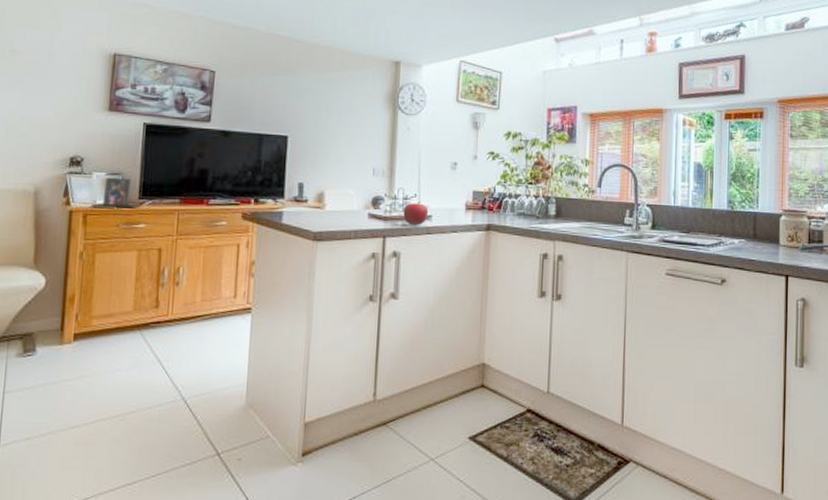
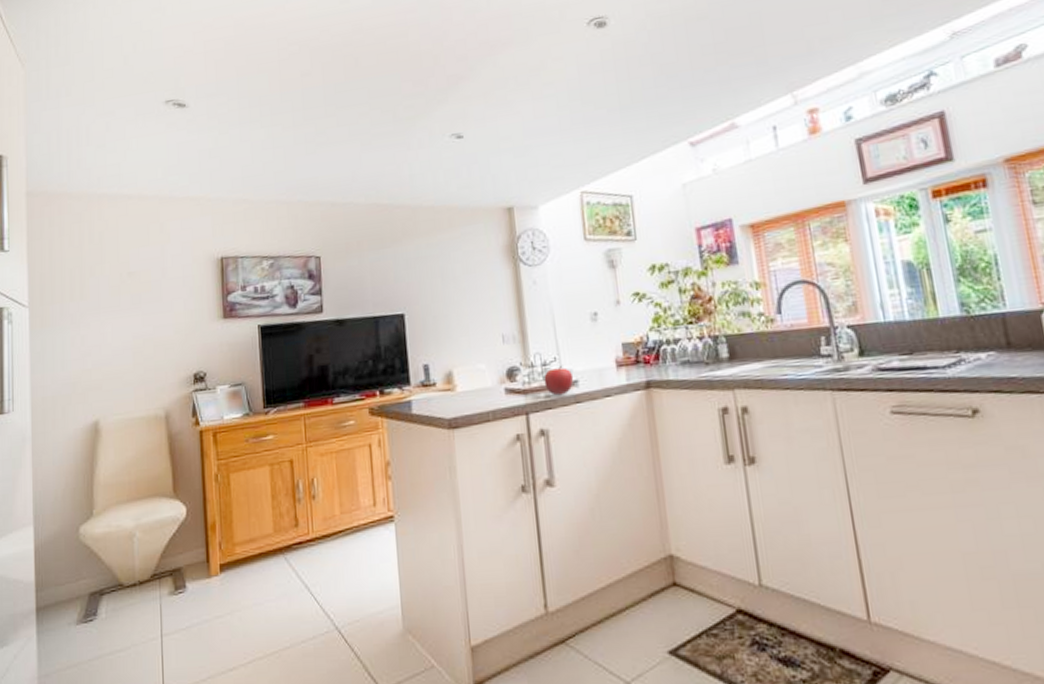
photo frame: present [90,177,141,209] -> none [218,387,267,425]

